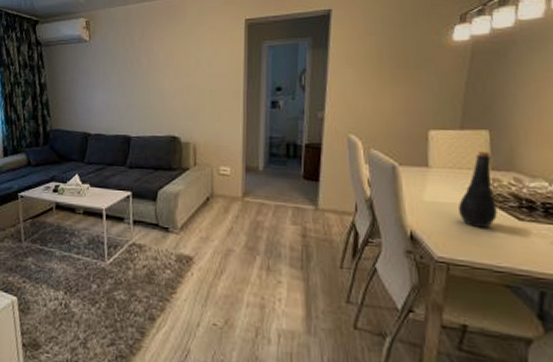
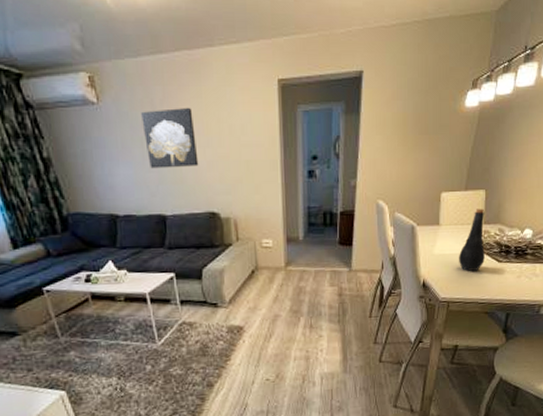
wall art: none [121,43,166,95] -> present [141,107,199,169]

